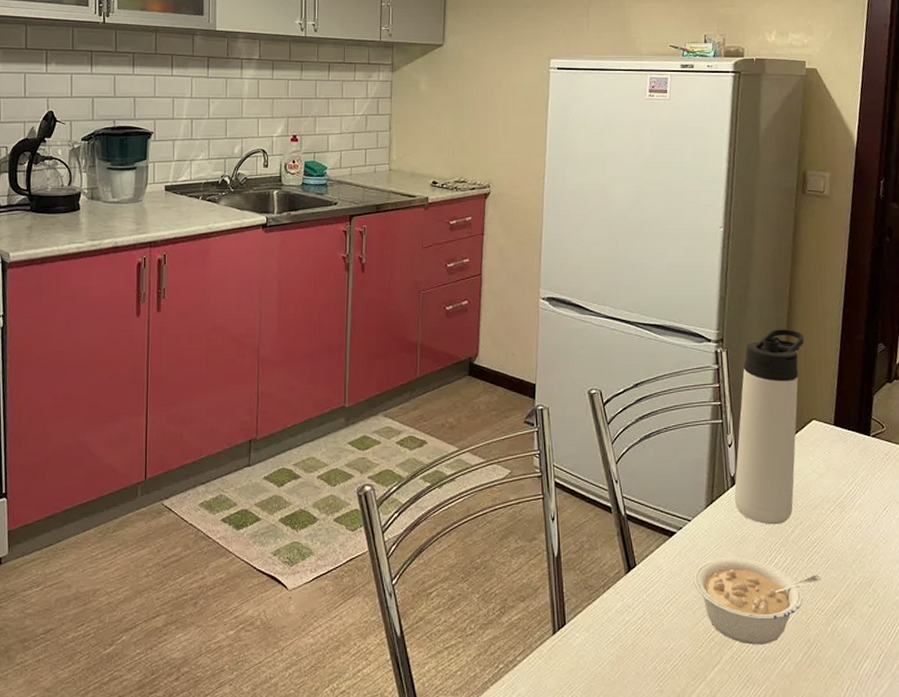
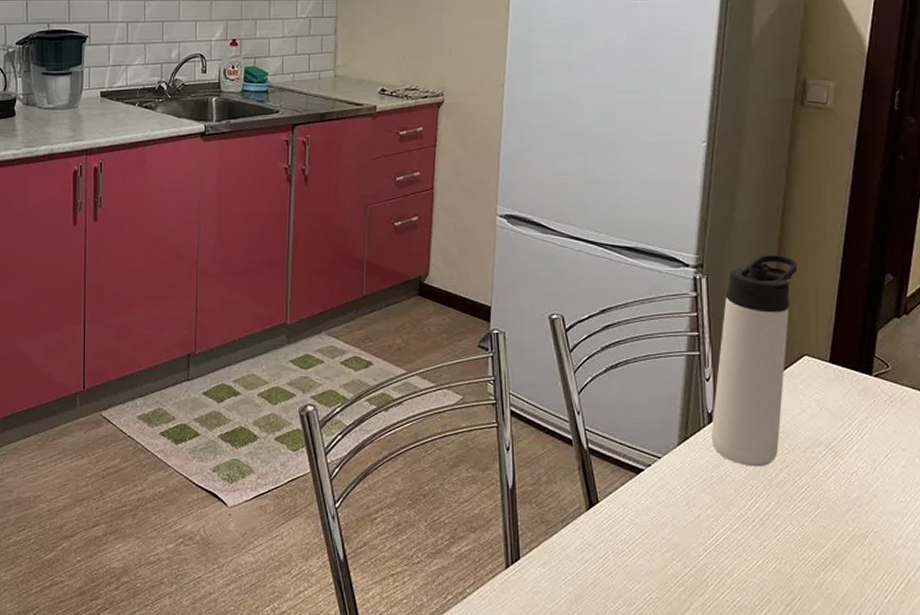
legume: present [693,558,822,645] -> none [662,499,809,593]

